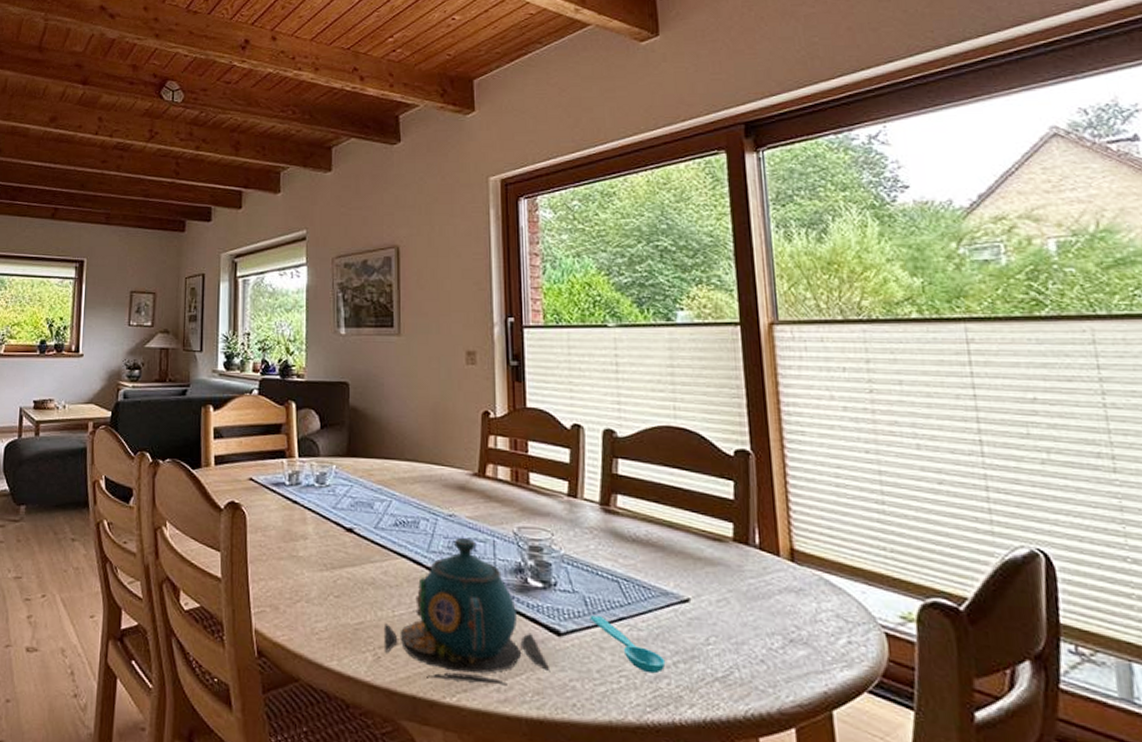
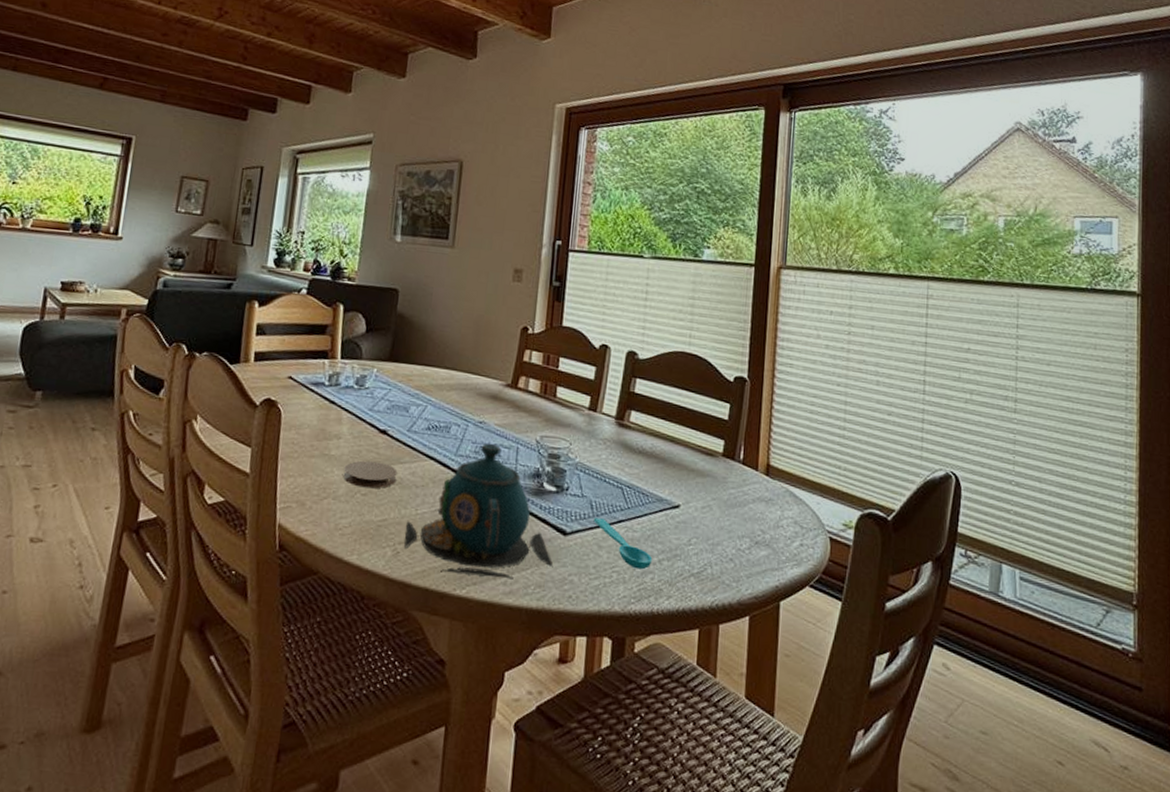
coaster: none [314,561,369,590] -> present [343,460,398,489]

